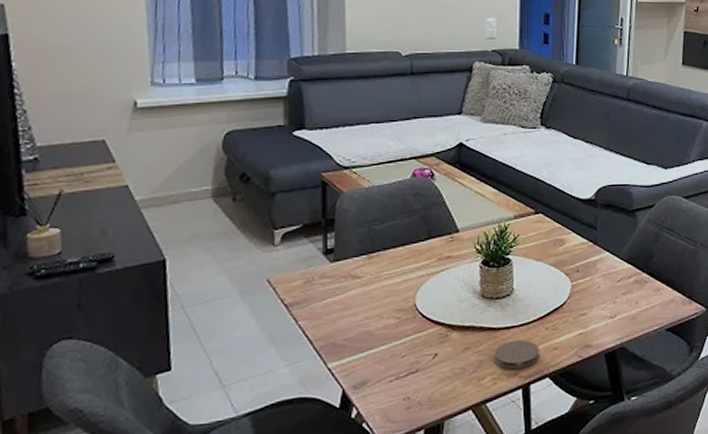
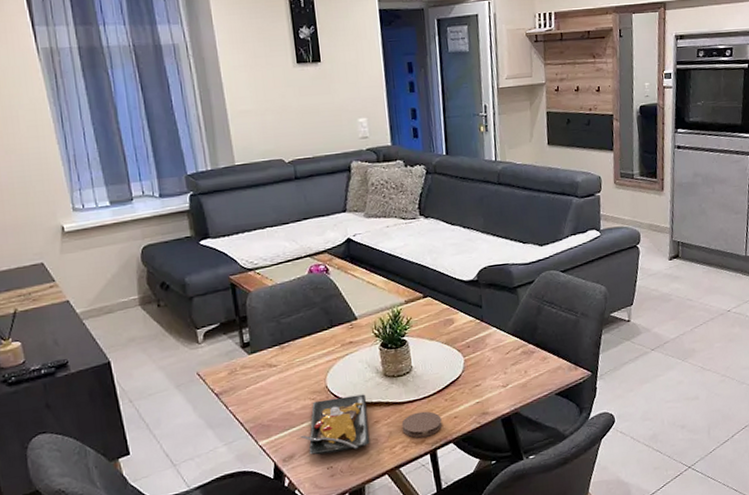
plate: none [376,316,457,383] -> present [299,394,370,455]

